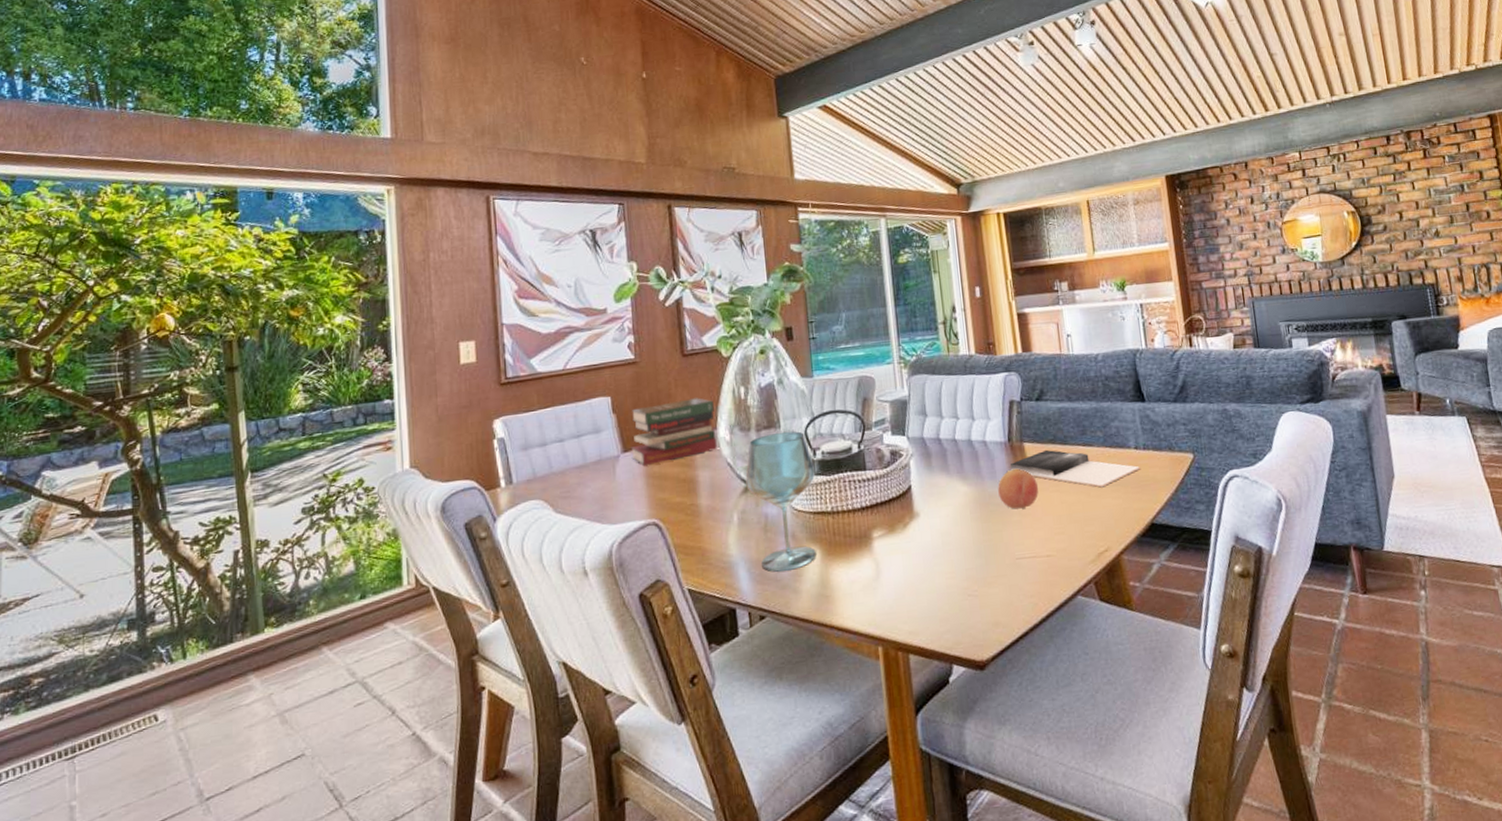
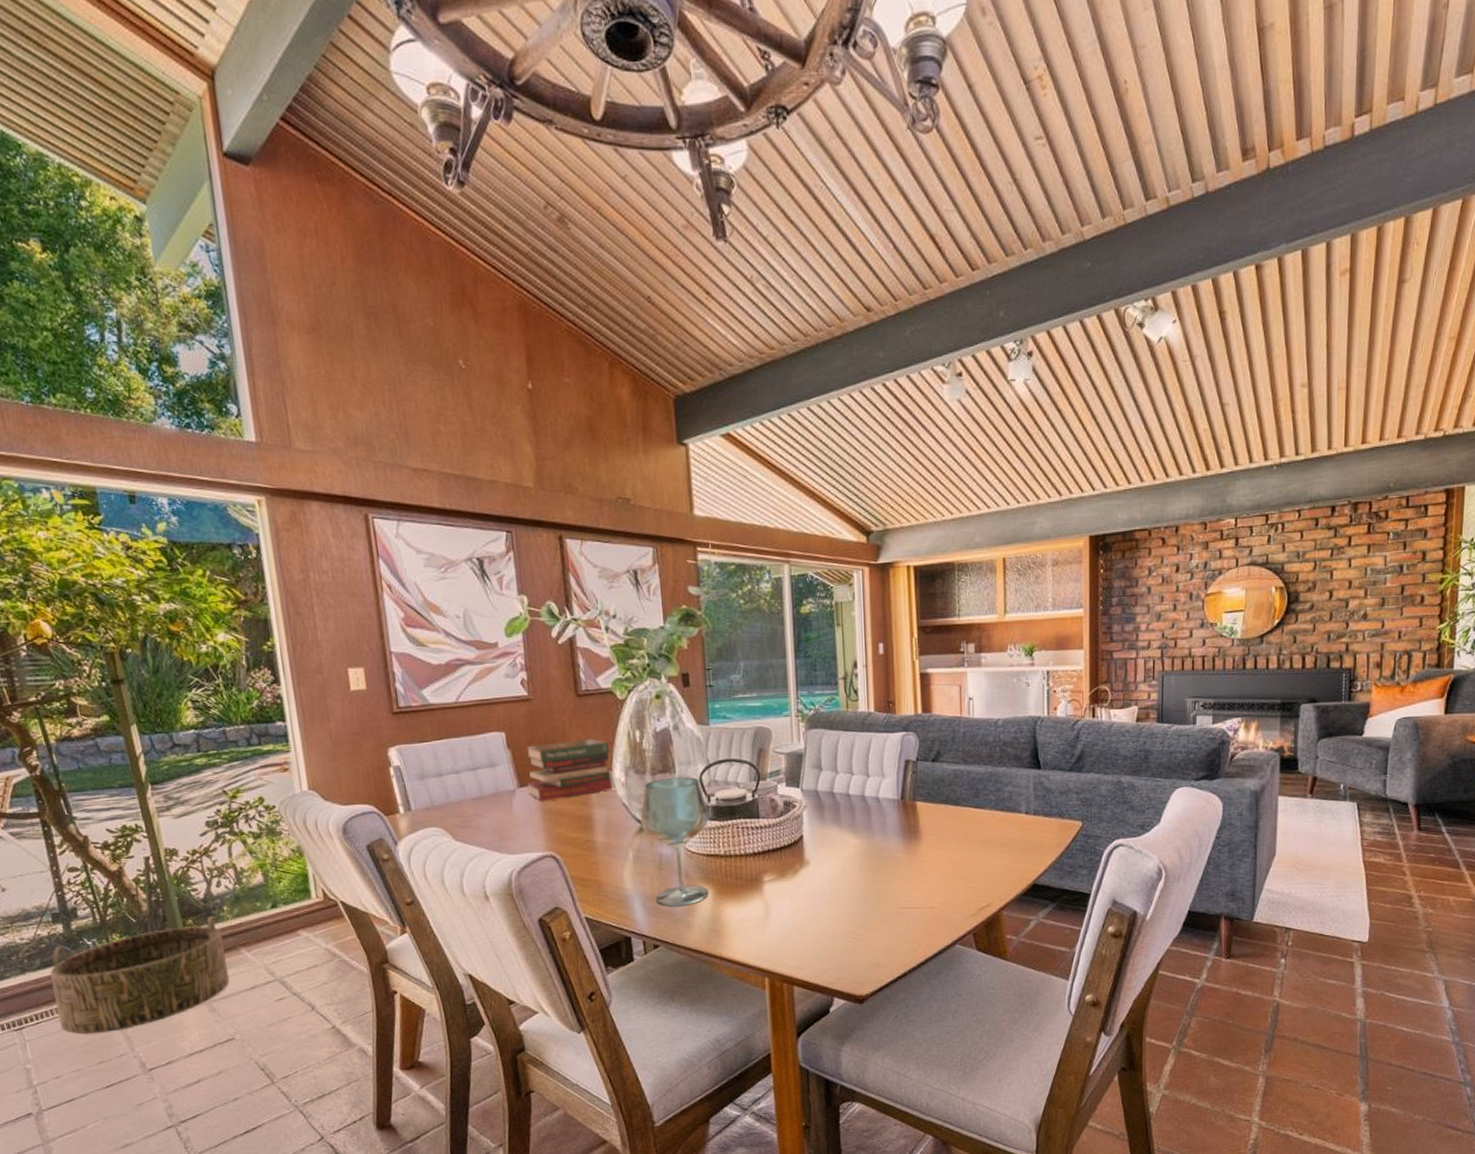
basket: none [114,611,306,760] -> present [50,915,229,1034]
fruit: present [998,468,1039,509] -> none [888,825,927,863]
book: present [1008,449,1140,488] -> none [898,809,1028,848]

